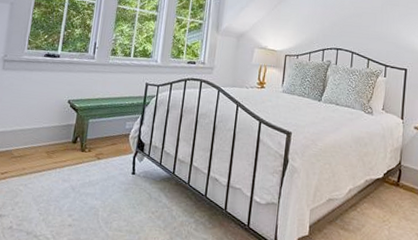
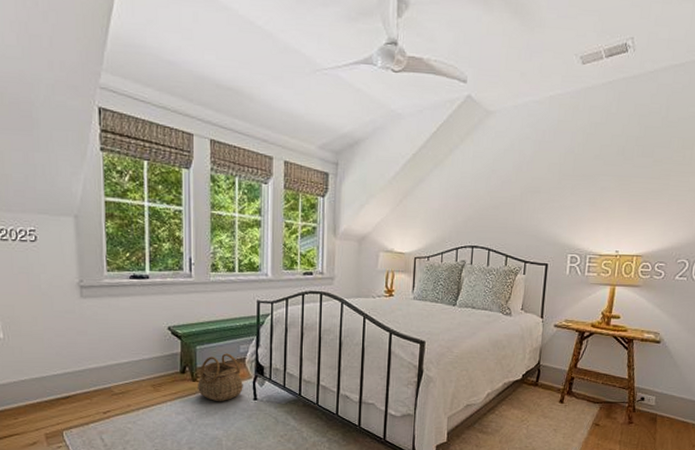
basket: none [84,128,125,174] -> present [198,353,243,402]

